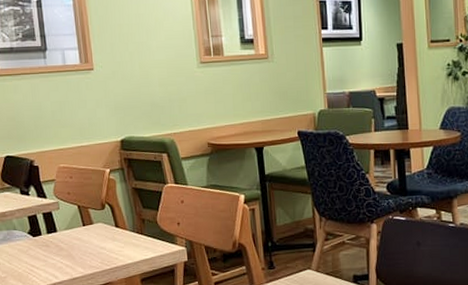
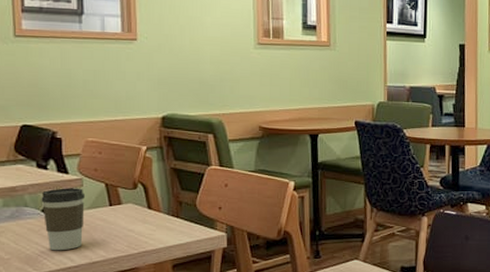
coffee cup: none [26,211,63,269] -> present [41,188,85,251]

